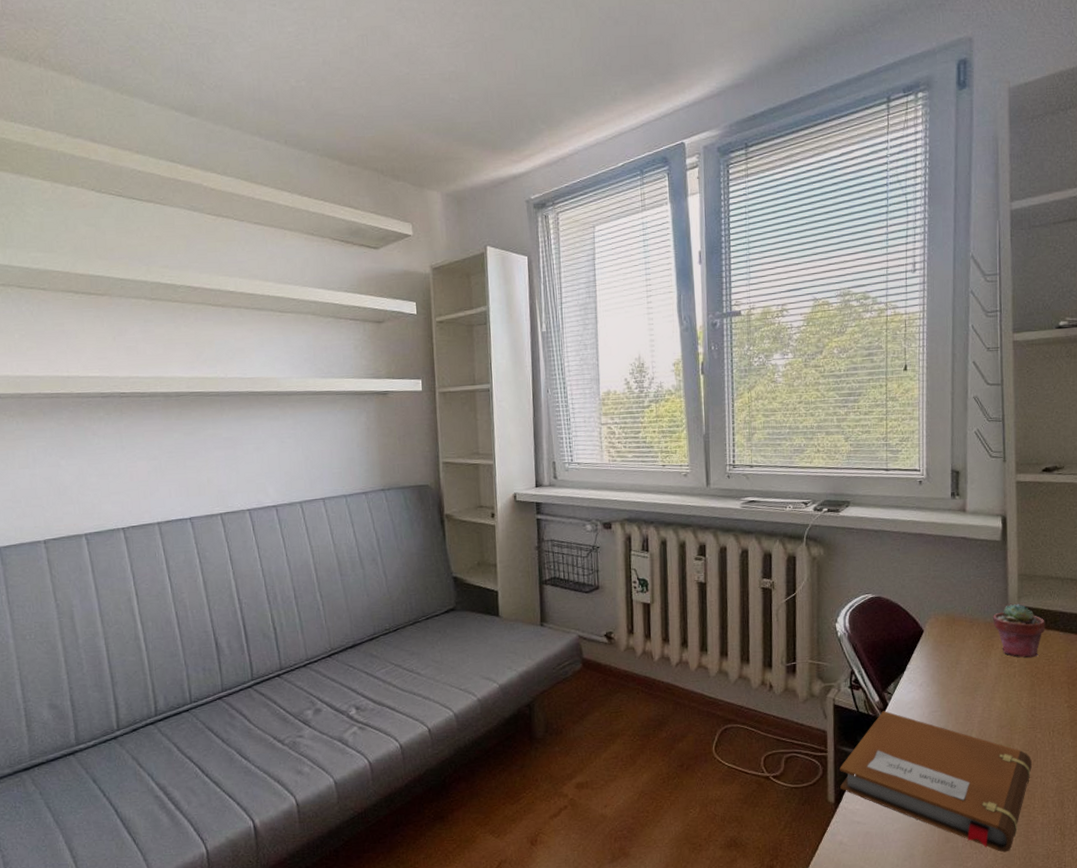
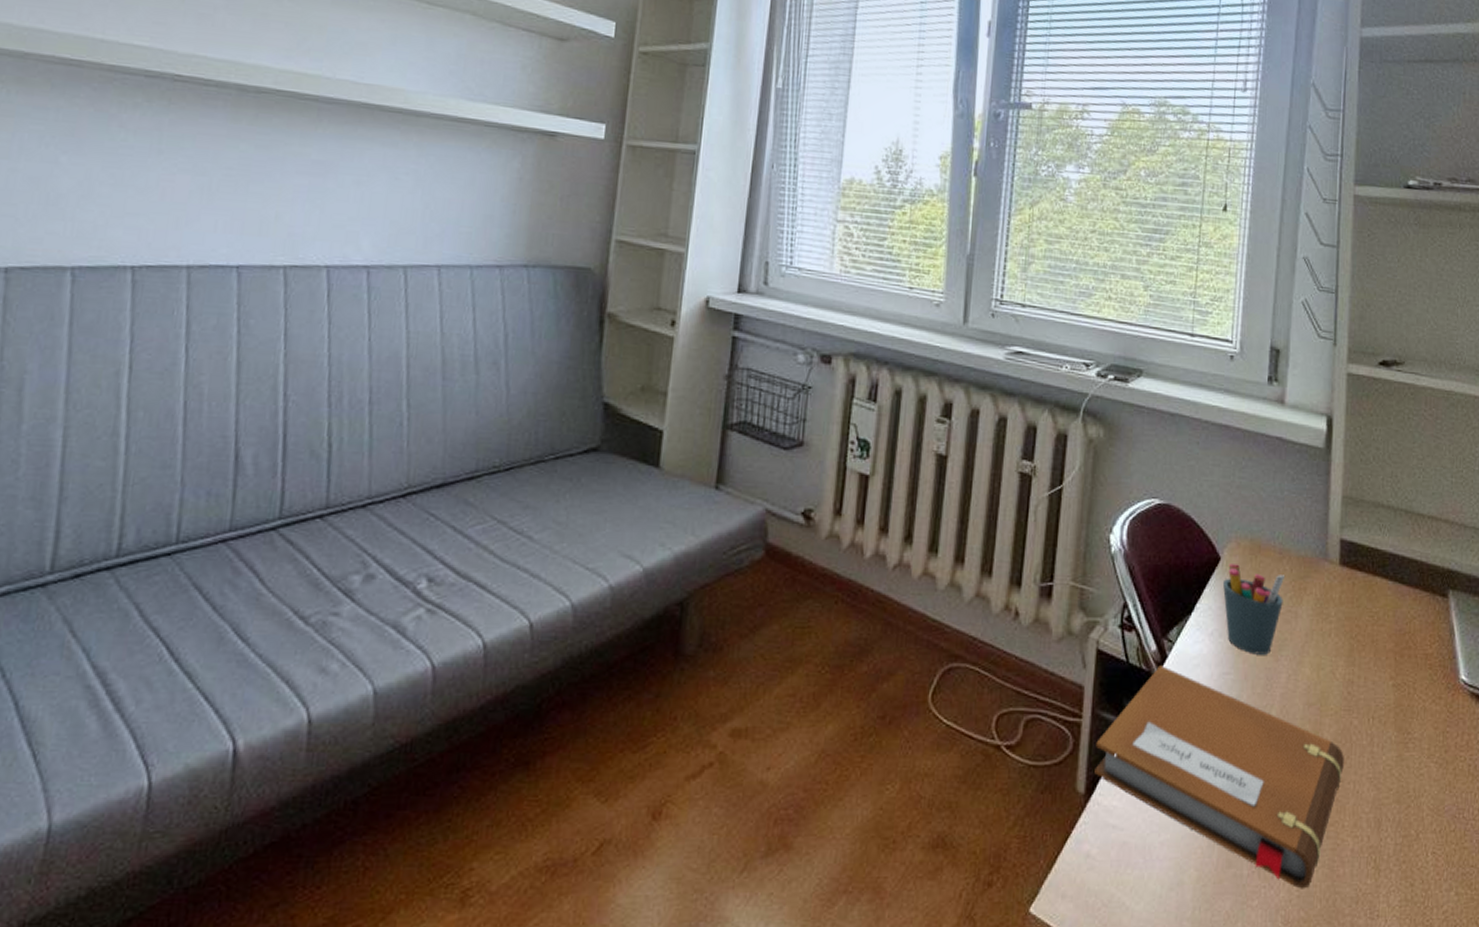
pen holder: none [926,633,976,696] -> present [1222,564,1286,655]
potted succulent: present [992,603,1045,658] -> none [1307,534,1372,612]

